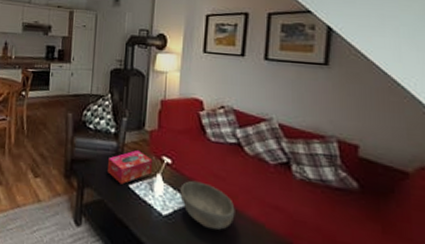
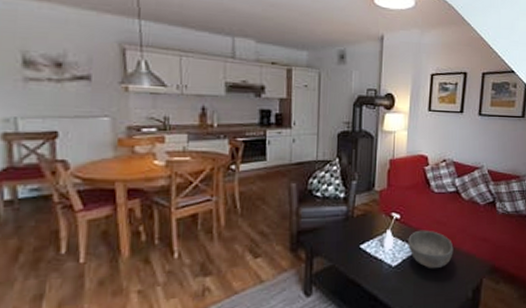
tissue box: present [108,149,153,185] -> none [338,210,383,247]

